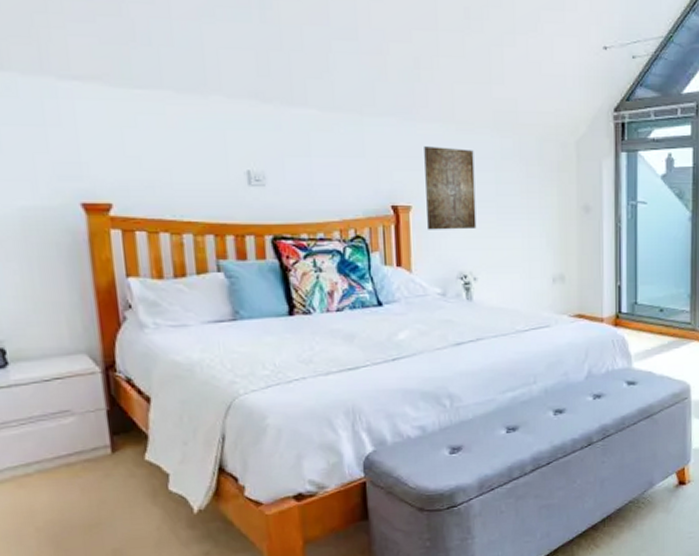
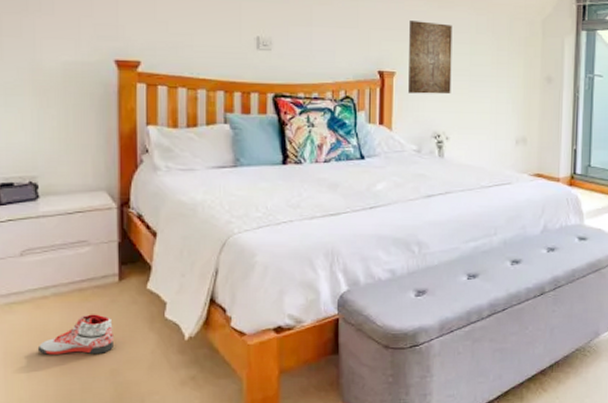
sneaker: none [25,490,114,538] -> present [37,314,115,355]

